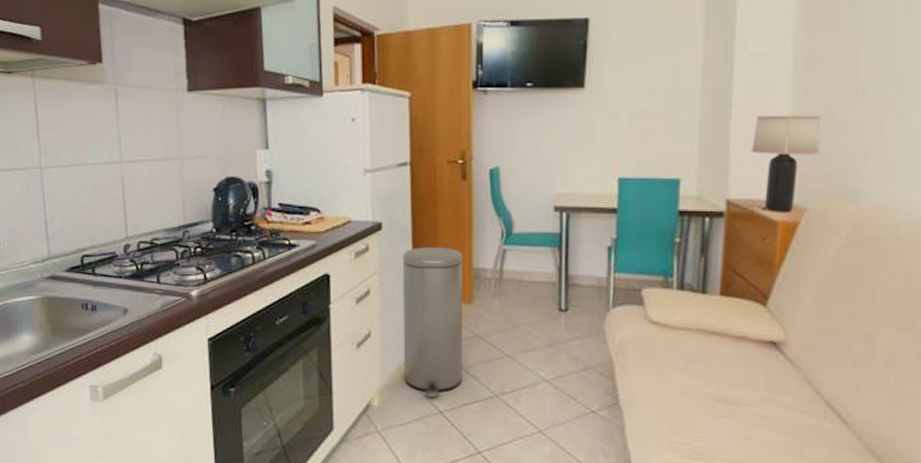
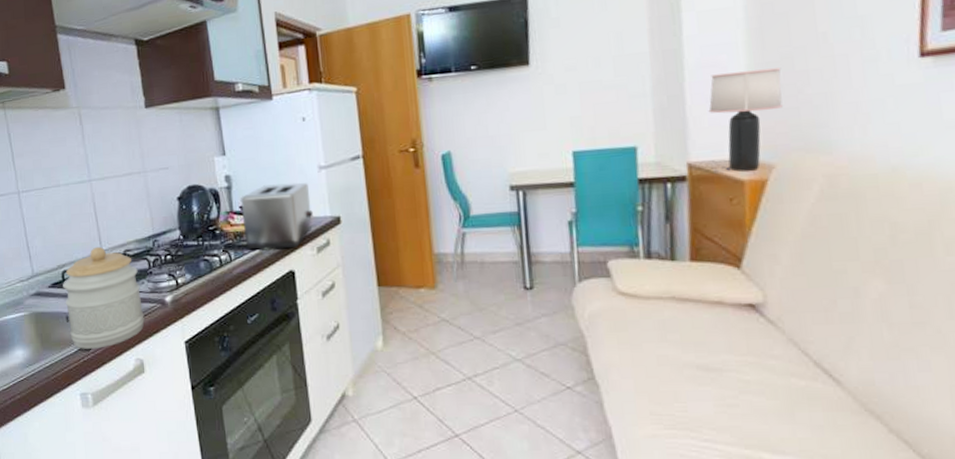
jar: none [81,232,167,340] -> present [63,246,145,349]
toaster: none [280,184,354,251] -> present [241,182,313,250]
pedal bin: present [402,246,463,397] -> none [363,234,433,383]

